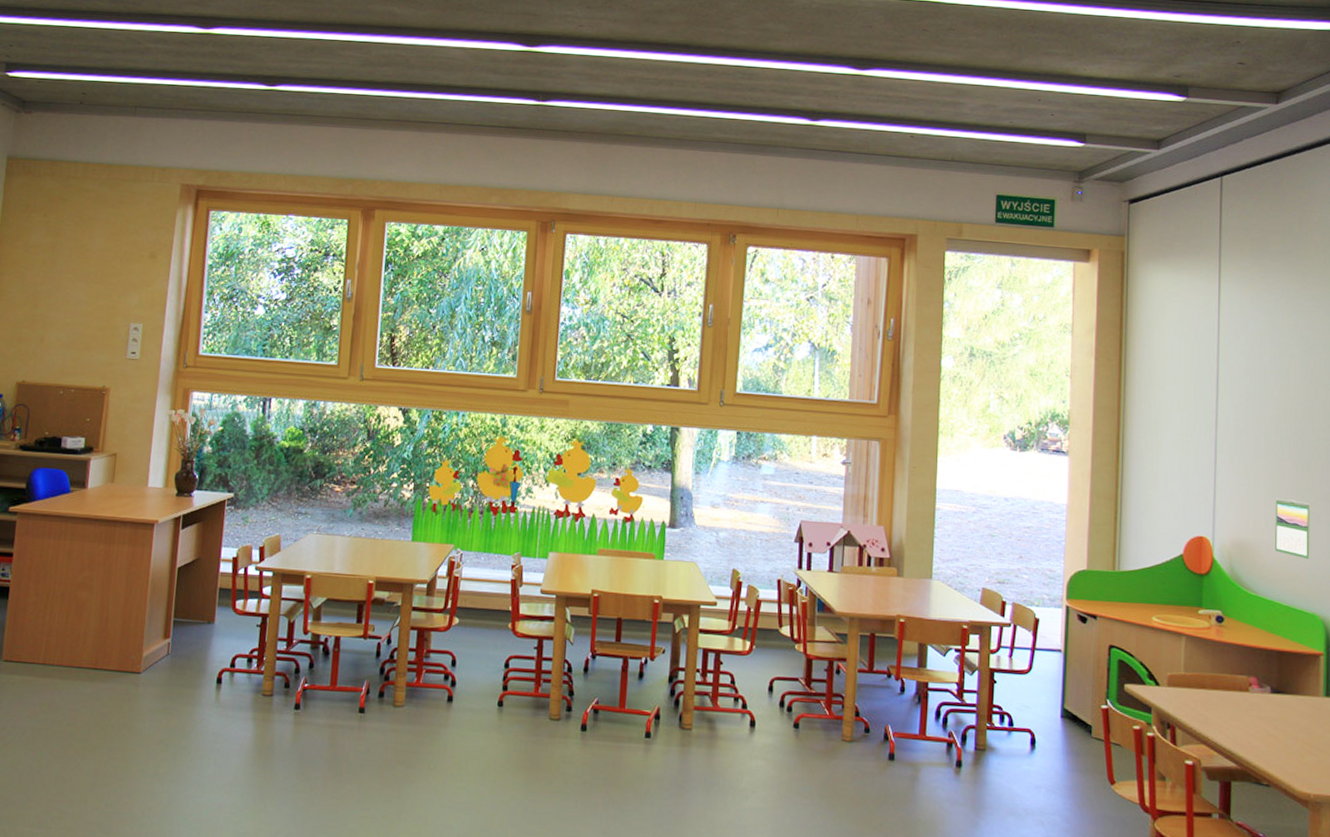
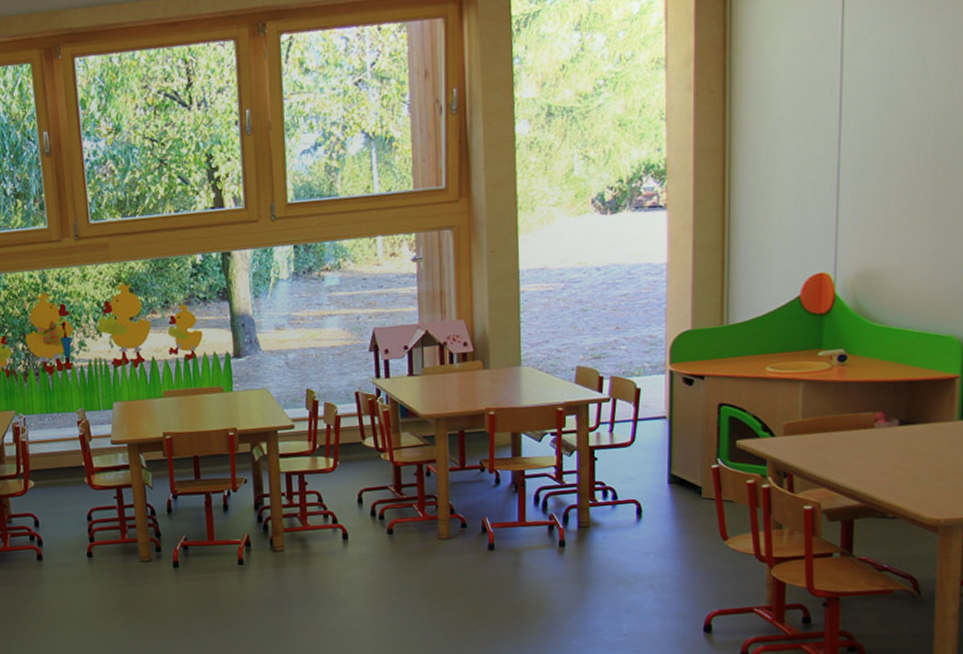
calendar: present [1275,498,1311,559] -> none [907,214,950,279]

